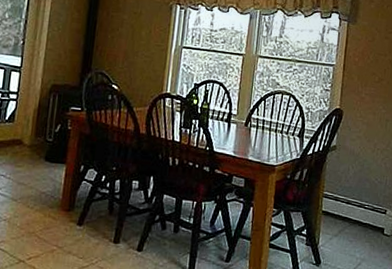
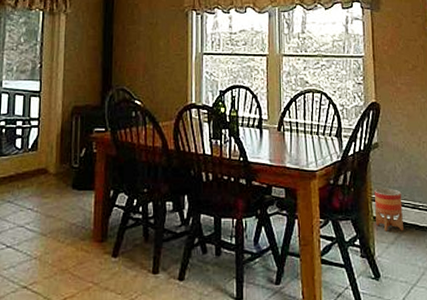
planter: none [324,186,351,226] -> present [375,188,404,232]

